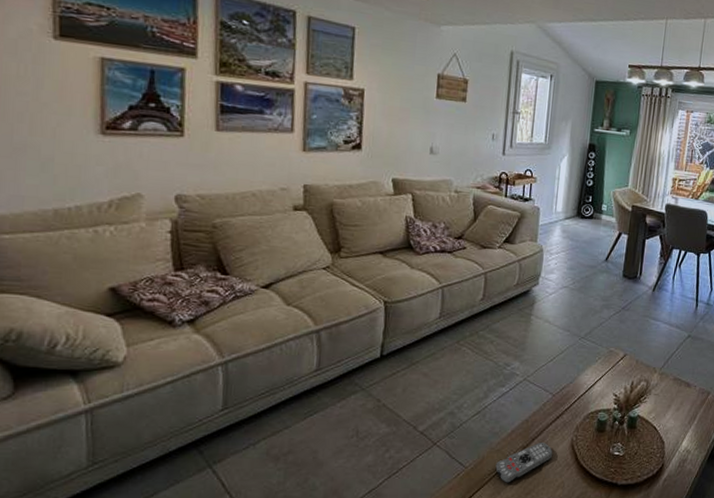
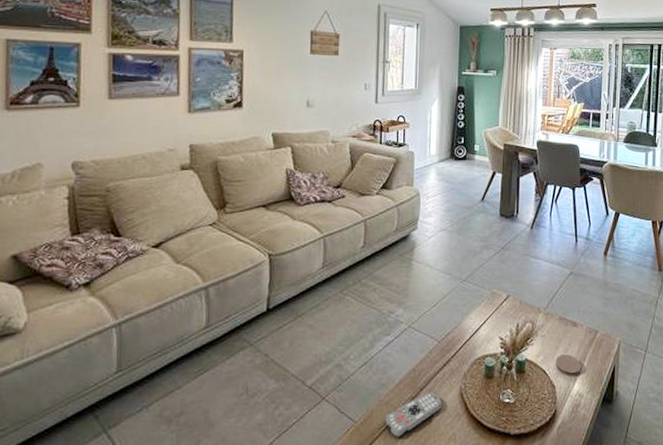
coaster: none [666,413,692,434] -> present [555,354,582,376]

